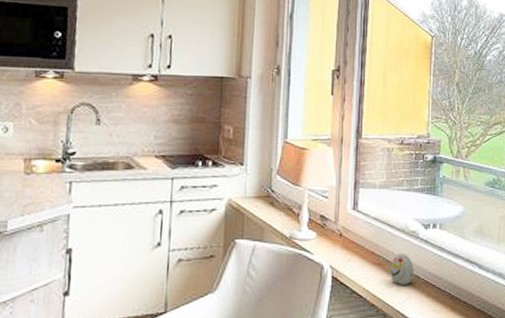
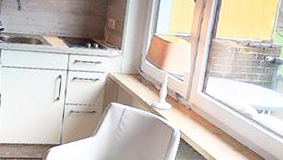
decorative egg: present [390,254,414,285] -> none [225,129,245,152]

